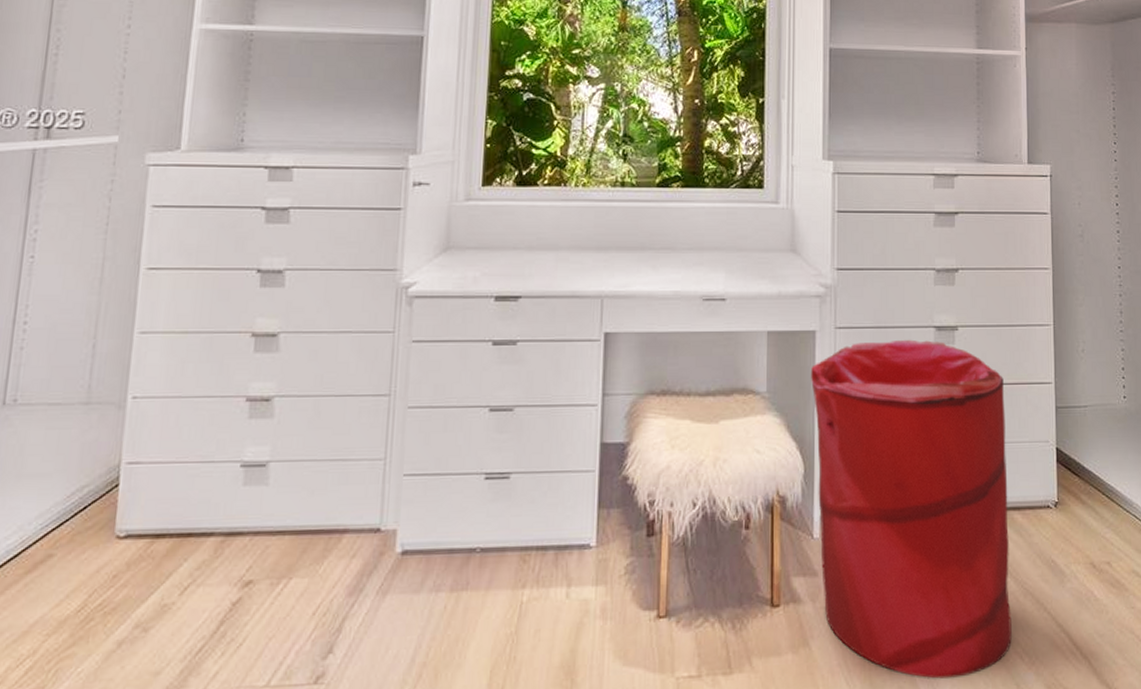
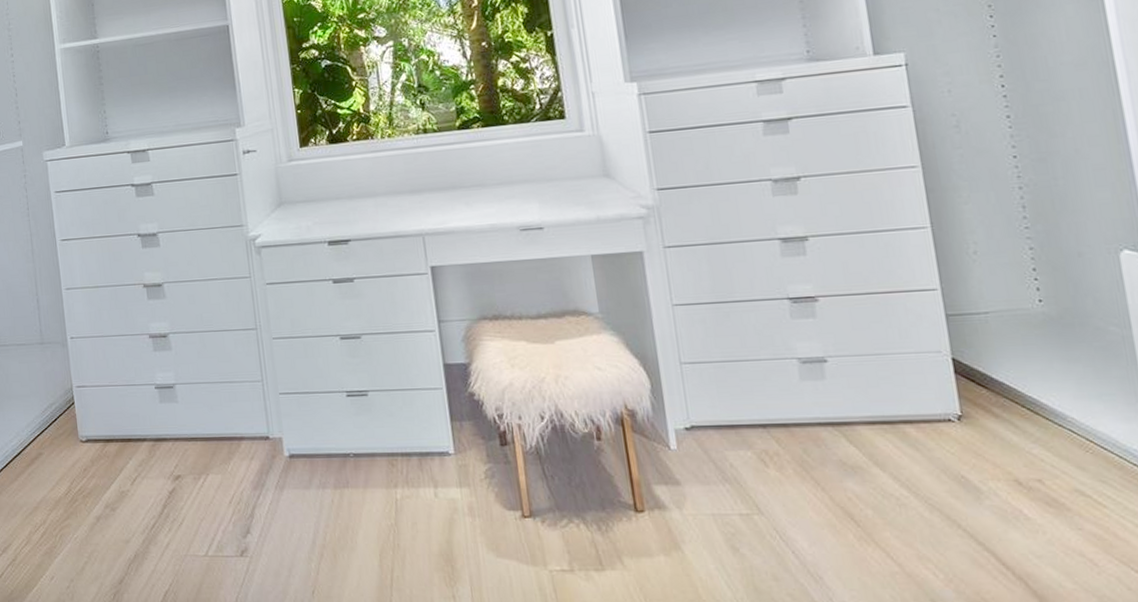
laundry hamper: present [811,339,1012,679] -> none [643,253,920,589]

